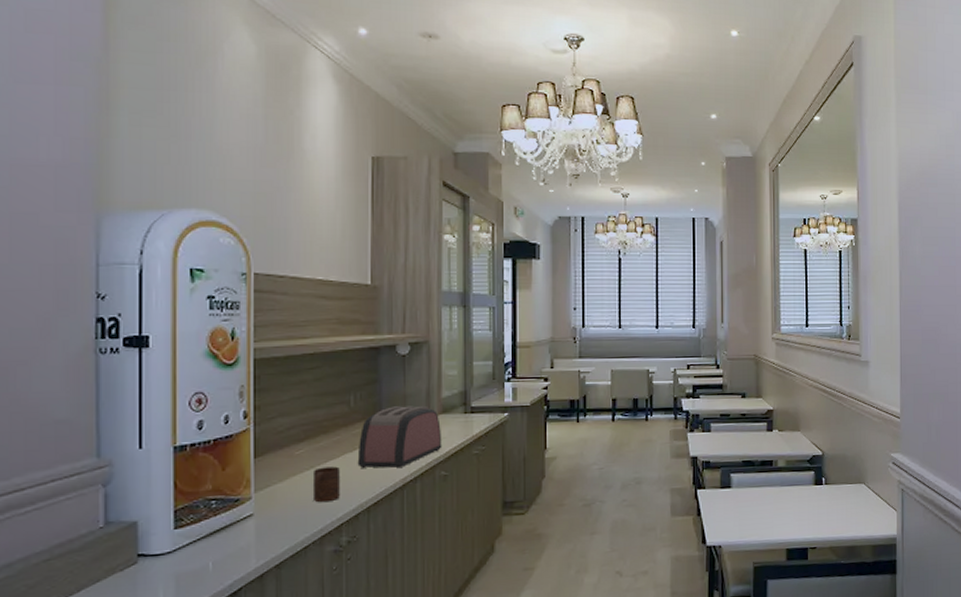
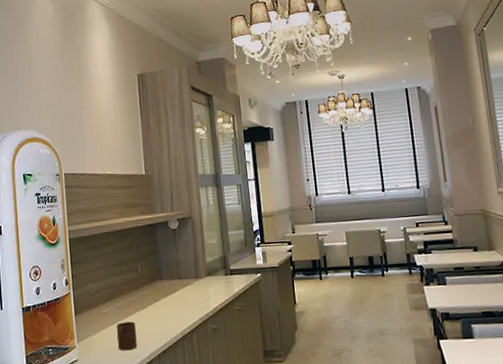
toaster: present [357,405,442,469] -> none [147,270,211,324]

